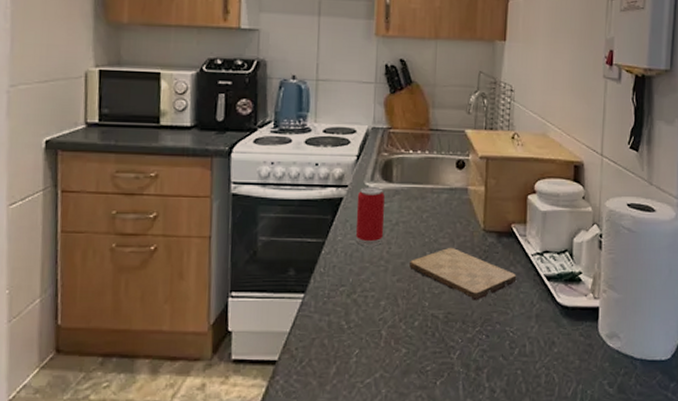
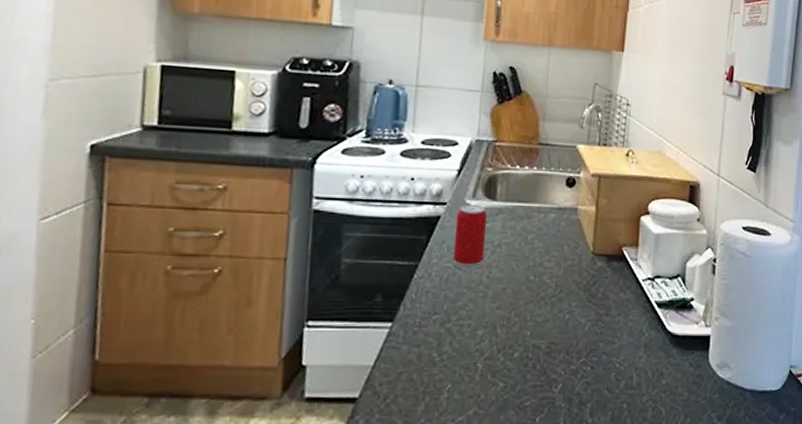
cutting board: present [409,247,517,301] -> none [511,271,626,329]

